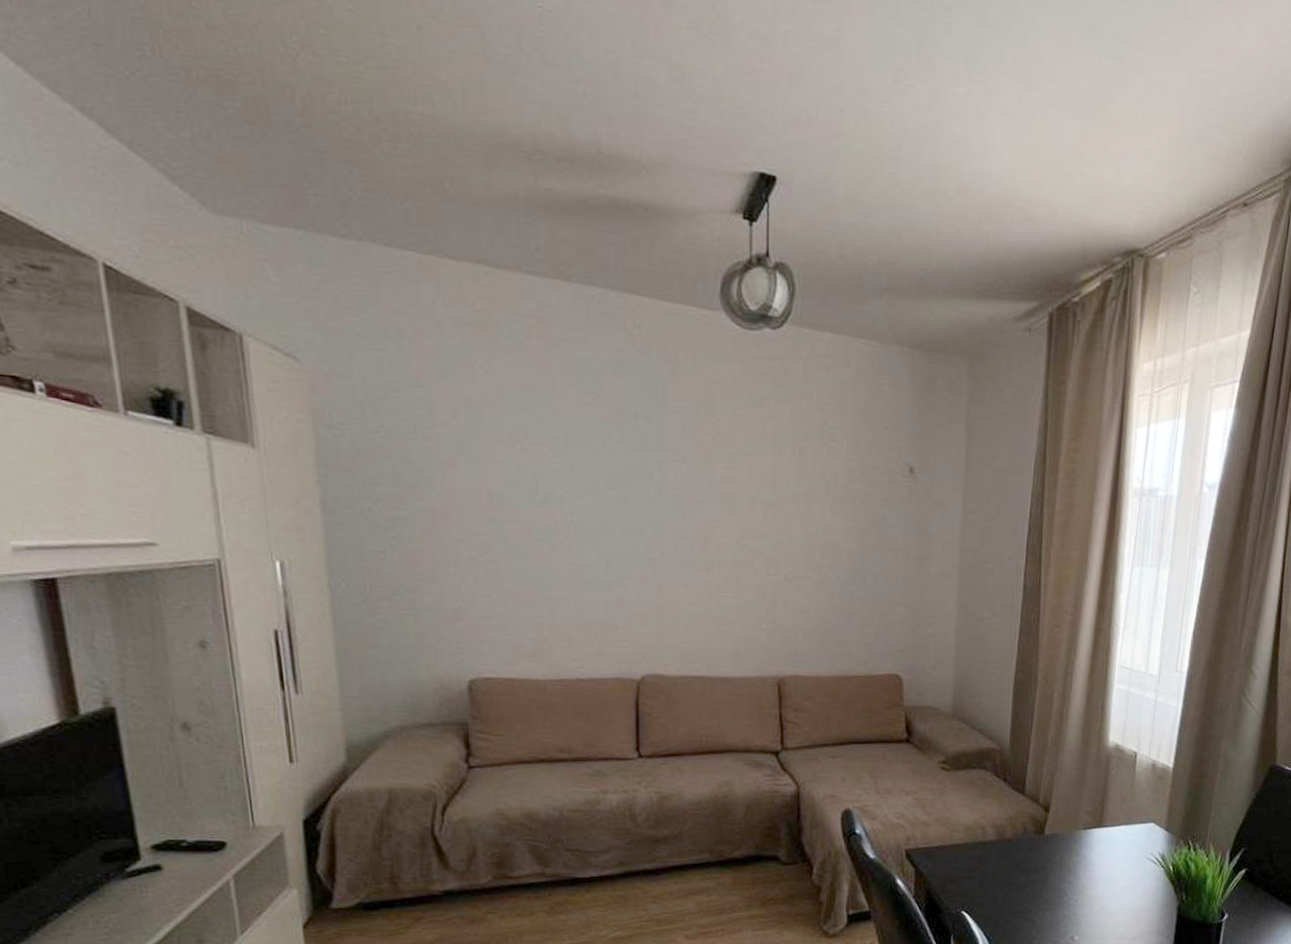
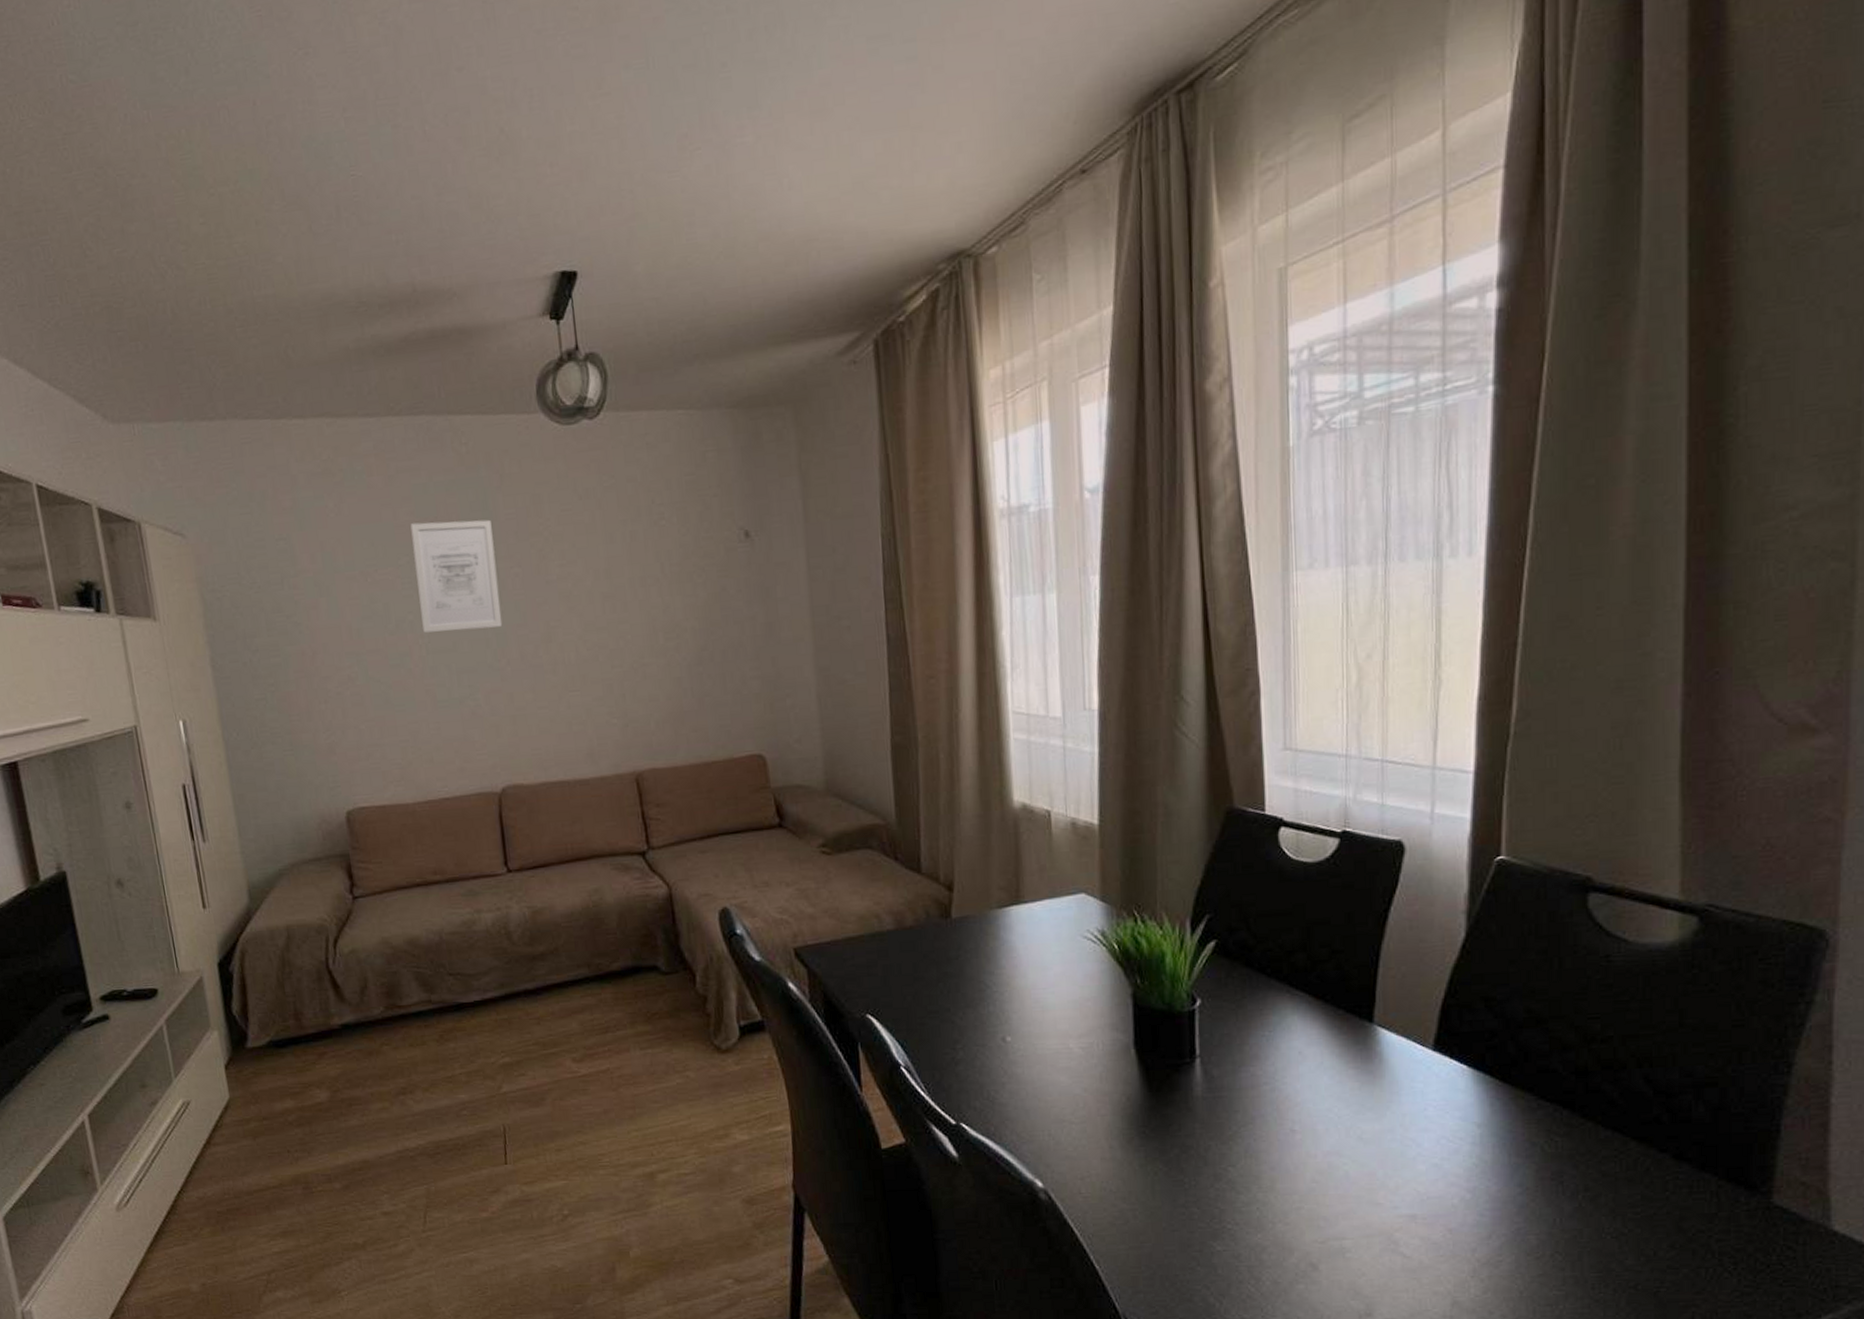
wall art: none [570,397,660,518] -> present [410,519,503,633]

